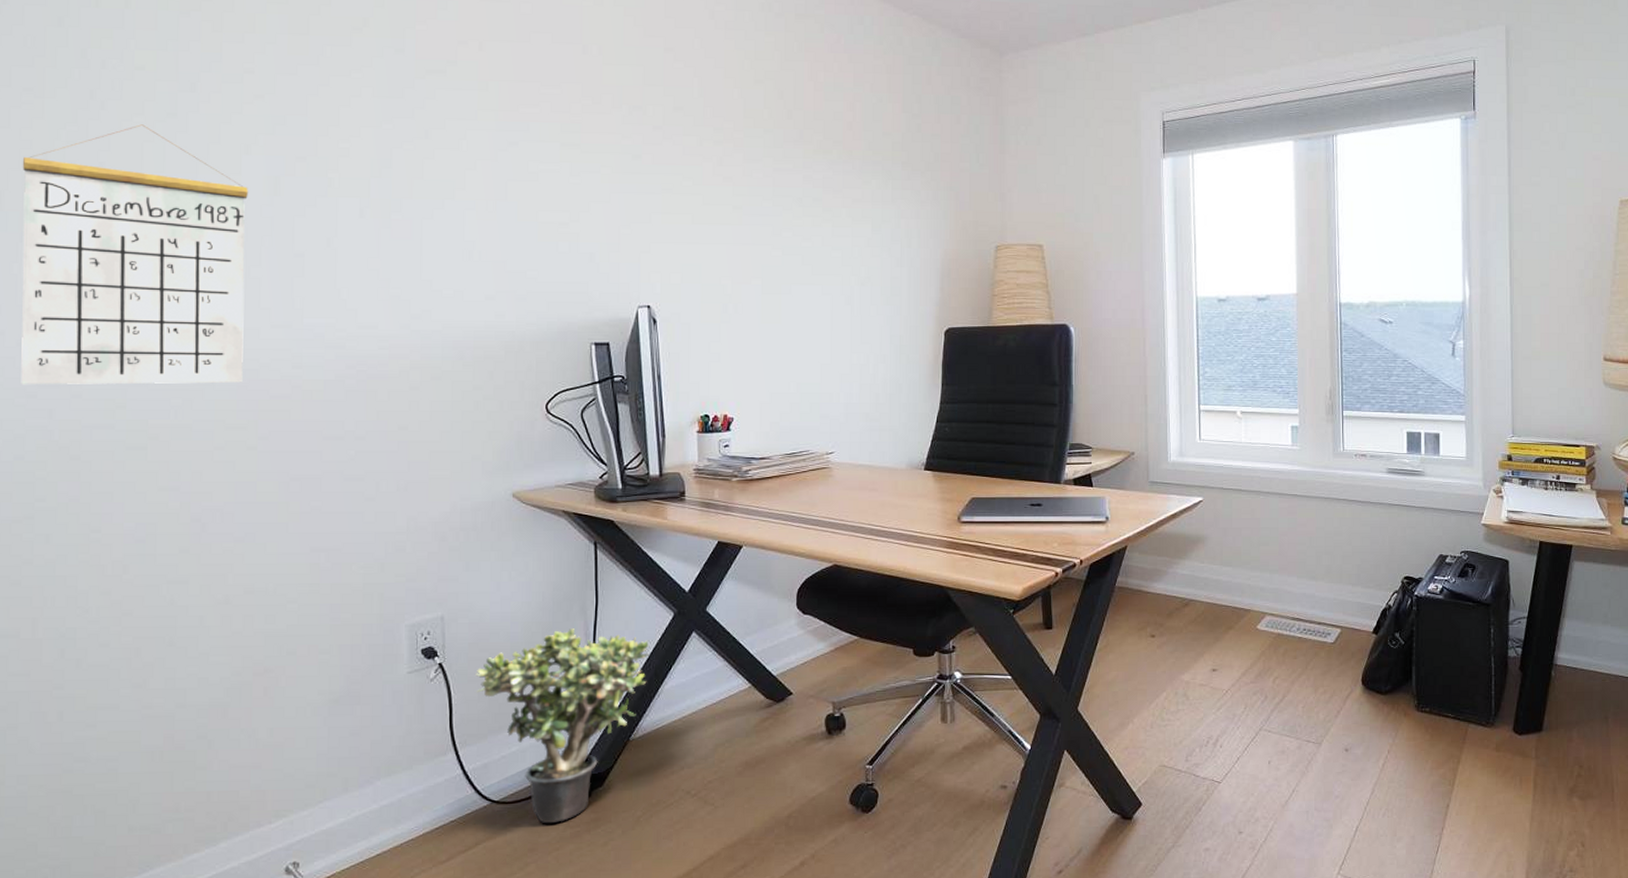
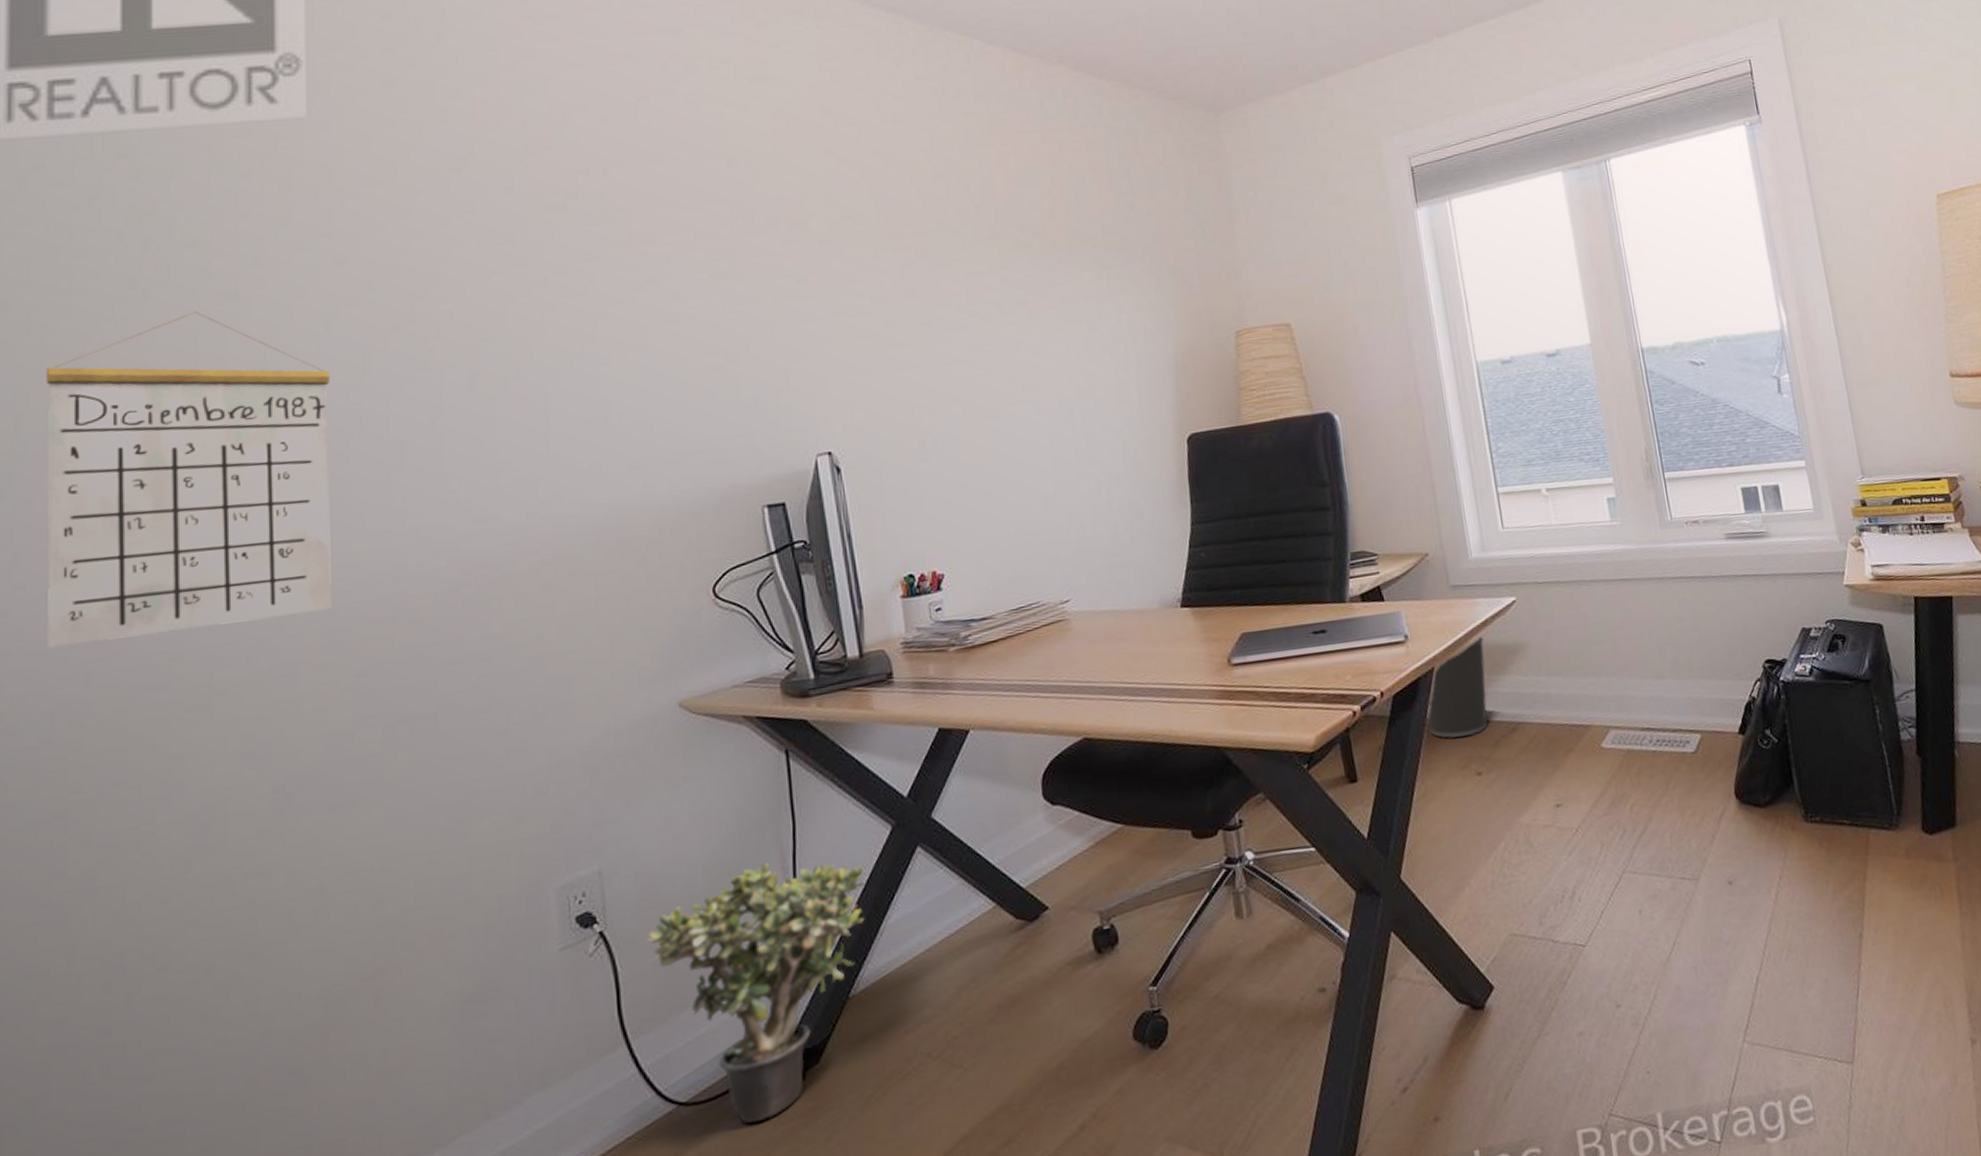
wastebasket: none [1116,524,1172,604] -> present [1426,635,1488,738]

